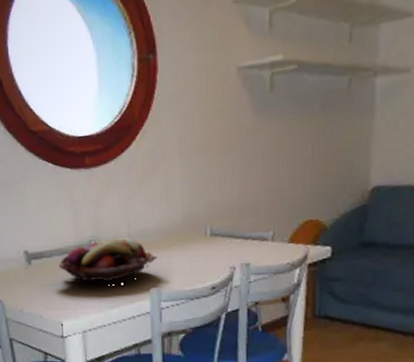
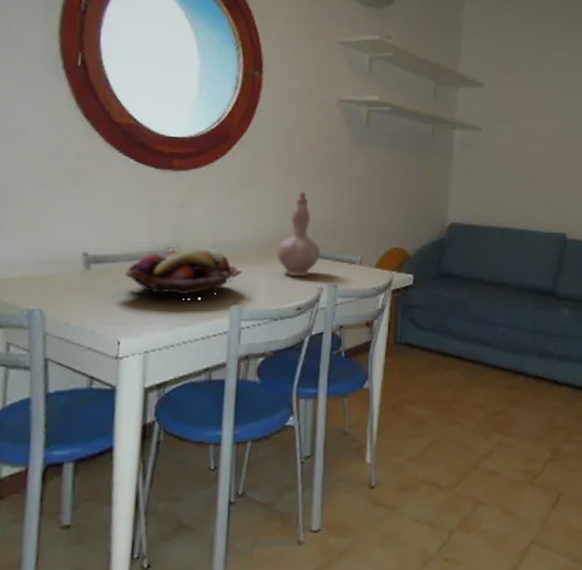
vase: none [187,172,230,257] -> present [276,191,320,276]

